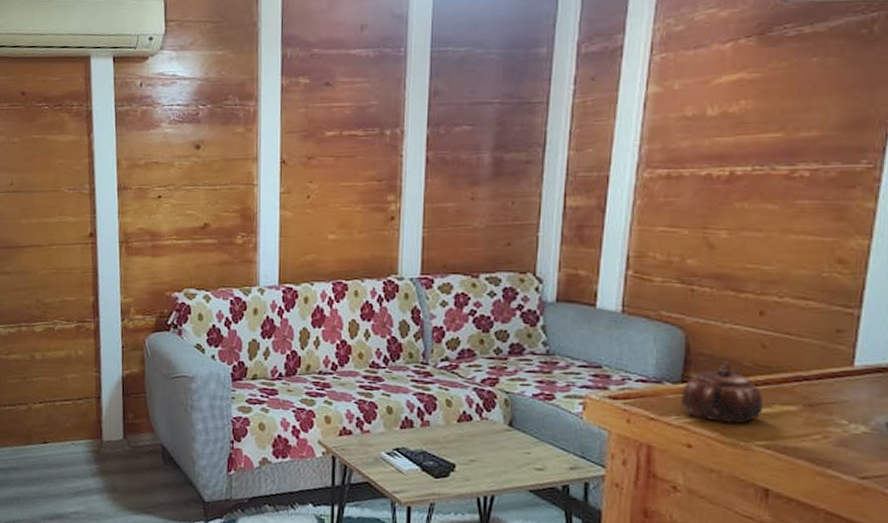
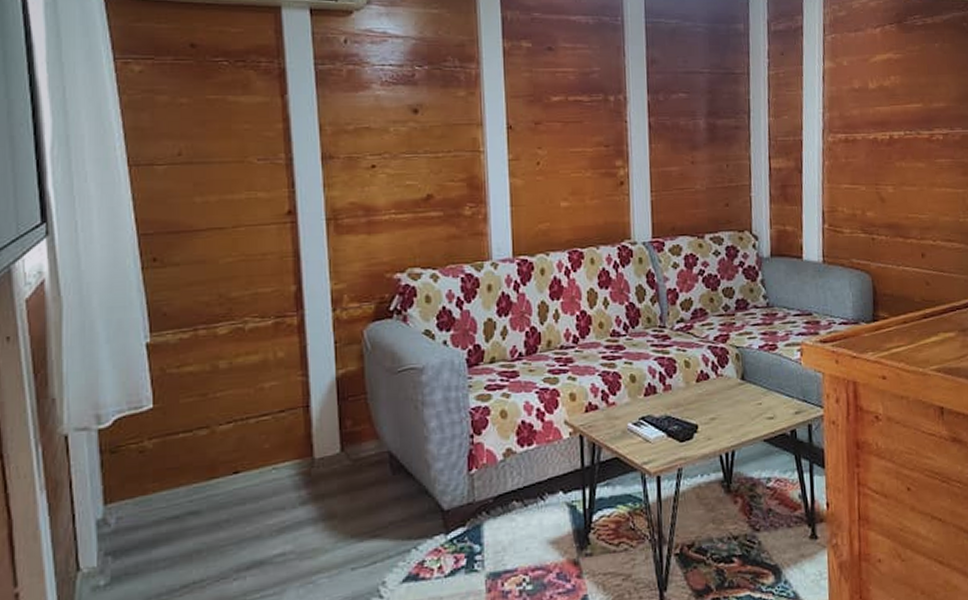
teapot: present [681,361,763,423] -> none [874,299,932,353]

